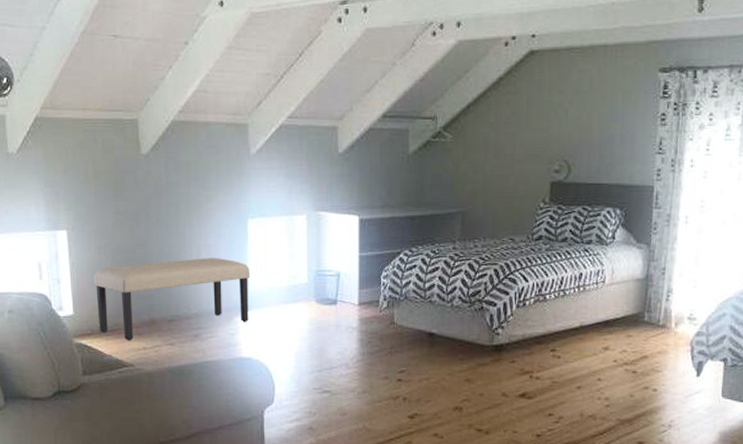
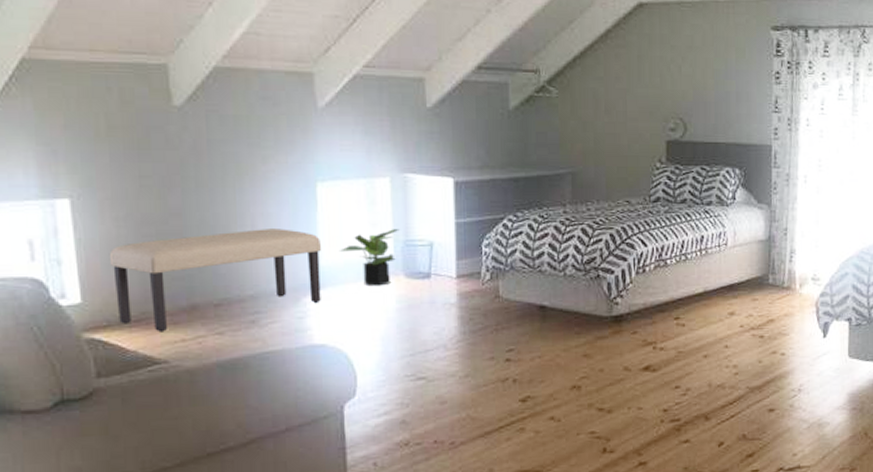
potted plant: none [265,260,313,310] -> present [340,229,399,287]

